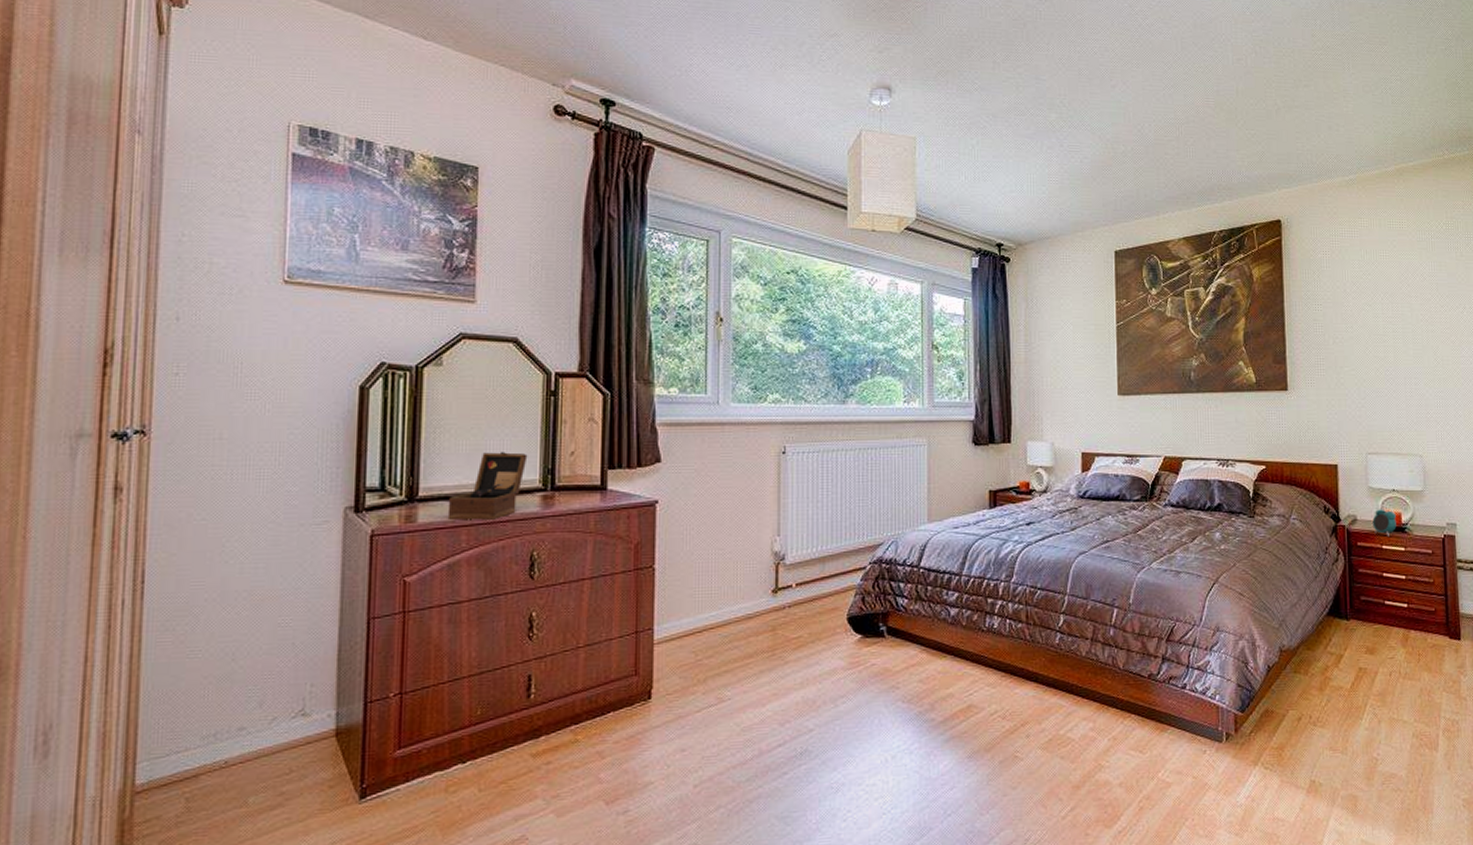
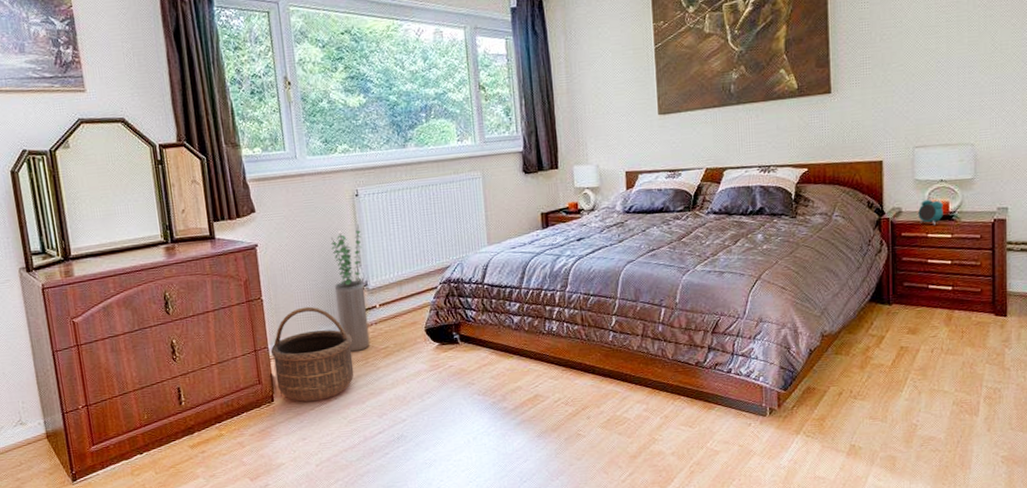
wooden box: present [447,451,528,521] -> none [94,214,149,273]
basket: none [655,580,758,702] -> present [270,306,354,402]
vase: none [744,486,784,640] -> present [330,224,370,352]

